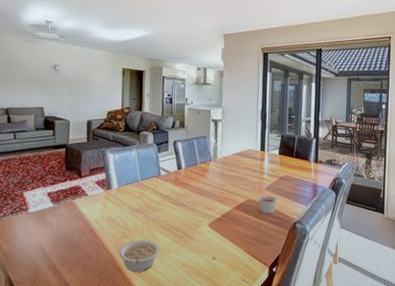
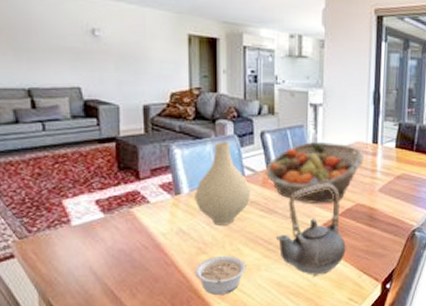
vase: none [122,148,165,215] -> present [195,142,251,225]
fruit basket: none [177,149,254,199] -> present [266,142,365,203]
teapot: none [183,183,240,258] -> present [275,184,346,275]
candle: present [258,195,277,214] -> none [369,198,392,221]

